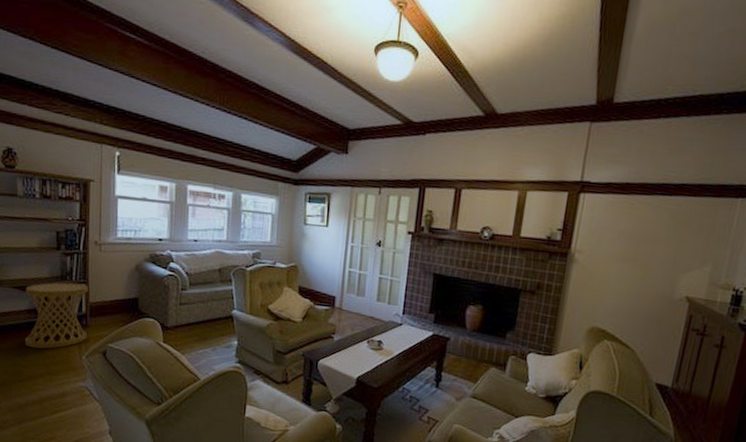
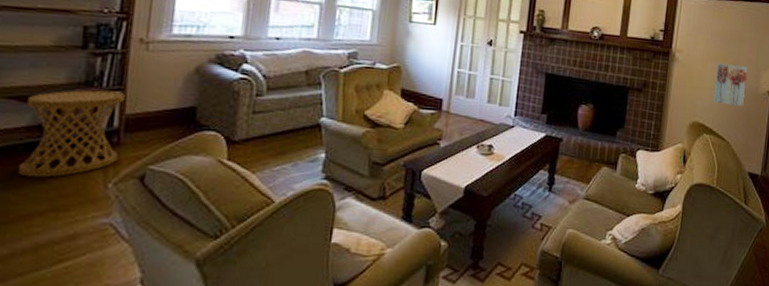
wall art: none [618,265,663,314] -> present [714,63,748,107]

